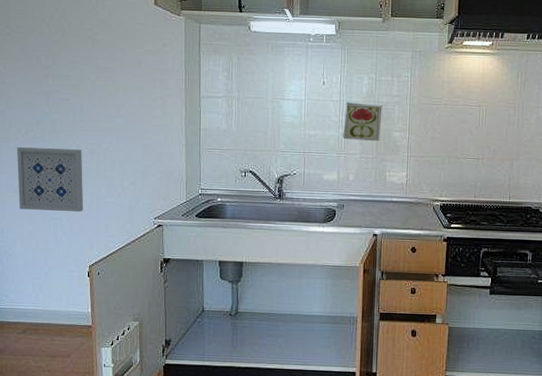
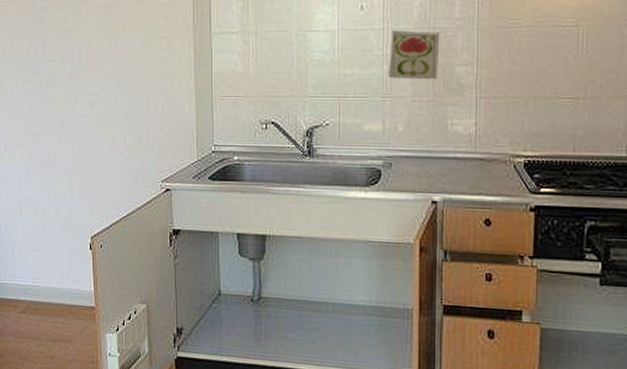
wall art: present [17,146,84,212] -> none [14,100,84,174]

